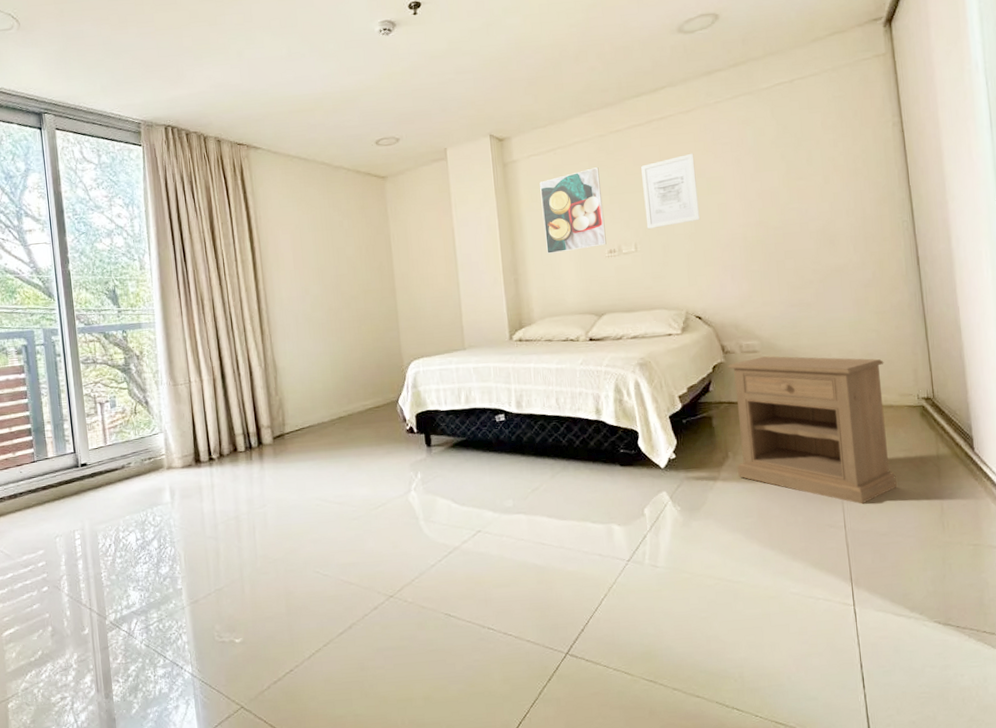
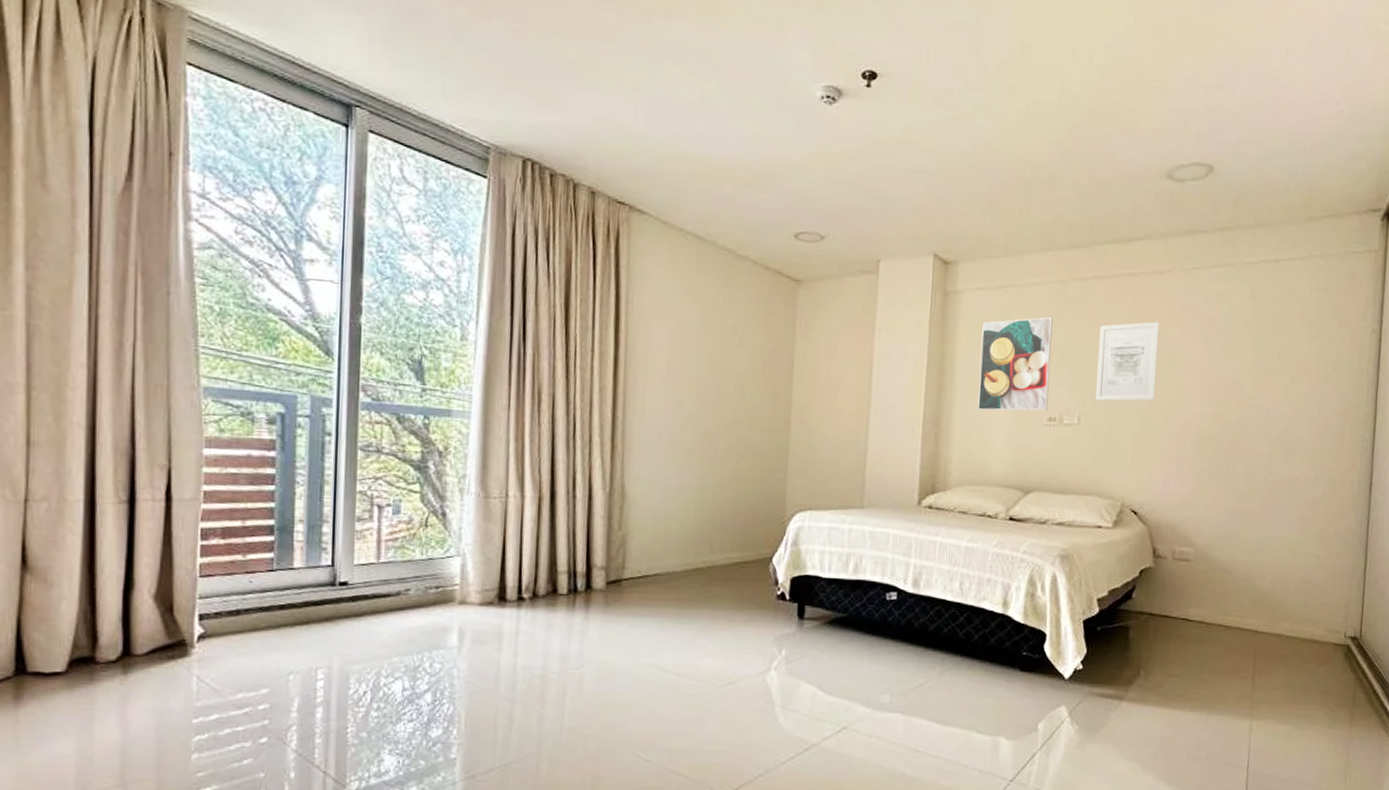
nightstand: present [728,356,897,504] -> none [1147,567,1318,745]

